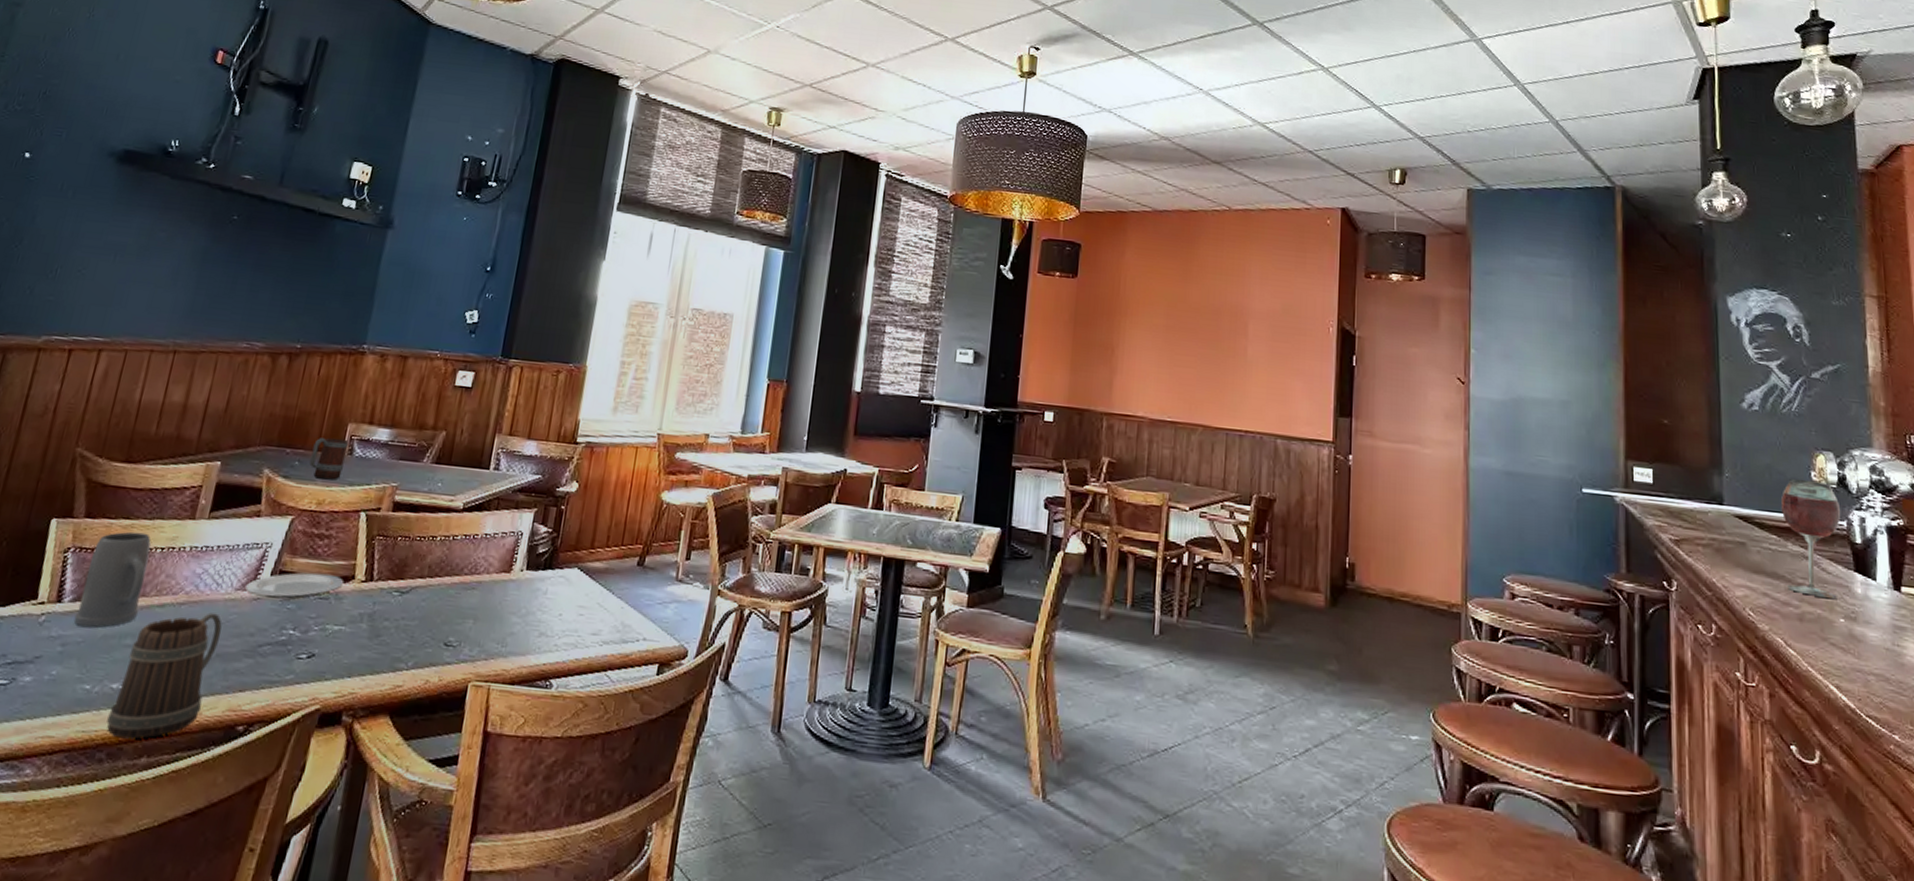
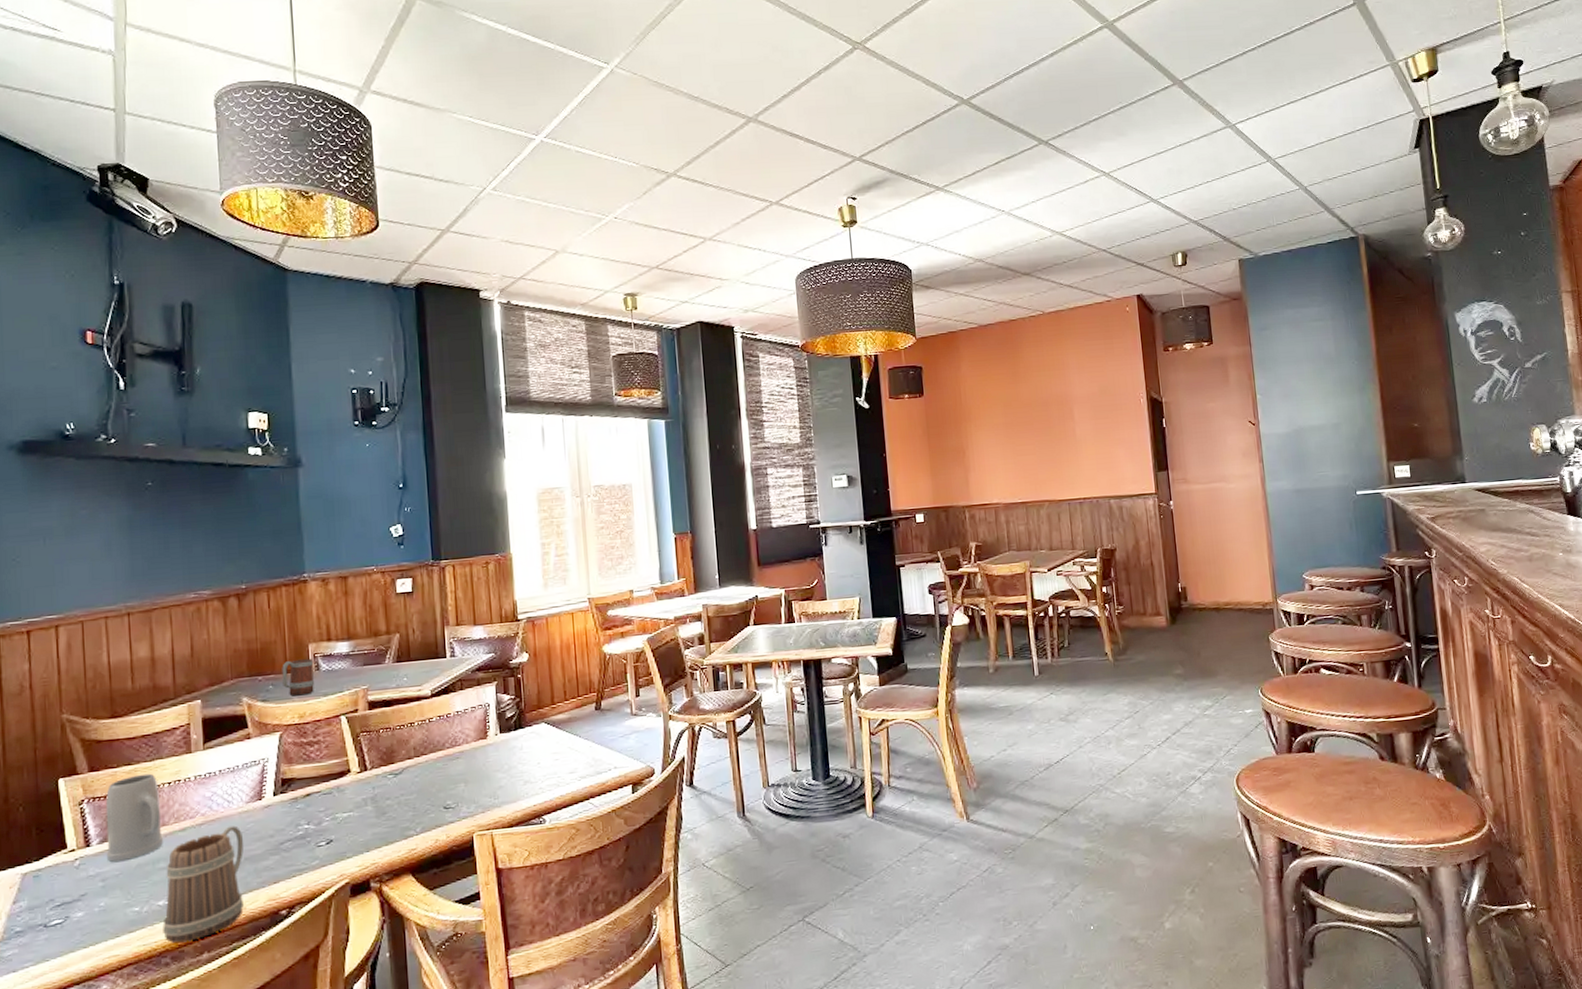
plate: present [245,572,345,599] -> none [255,772,342,804]
wineglass: present [1780,478,1841,600] -> none [1508,450,1556,540]

